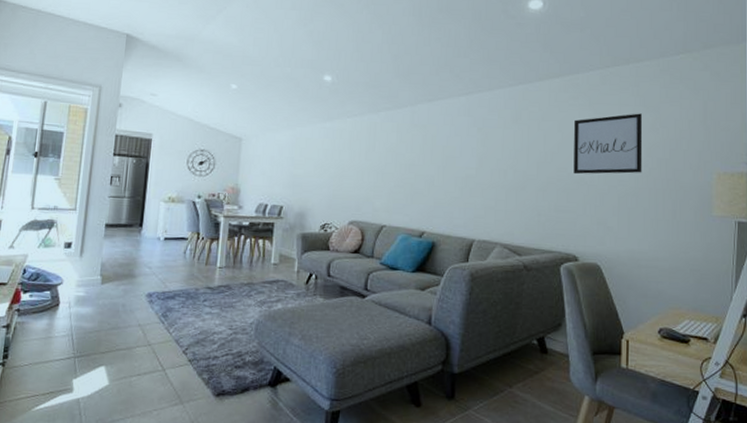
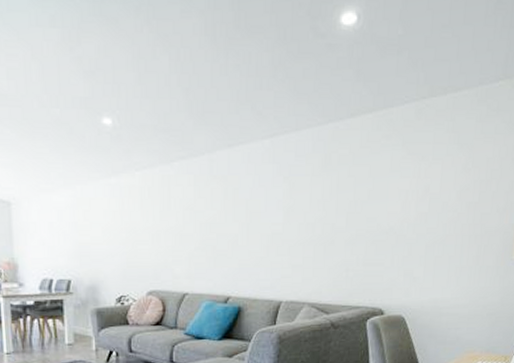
wall art: present [573,113,643,175] -> none [383,152,456,224]

